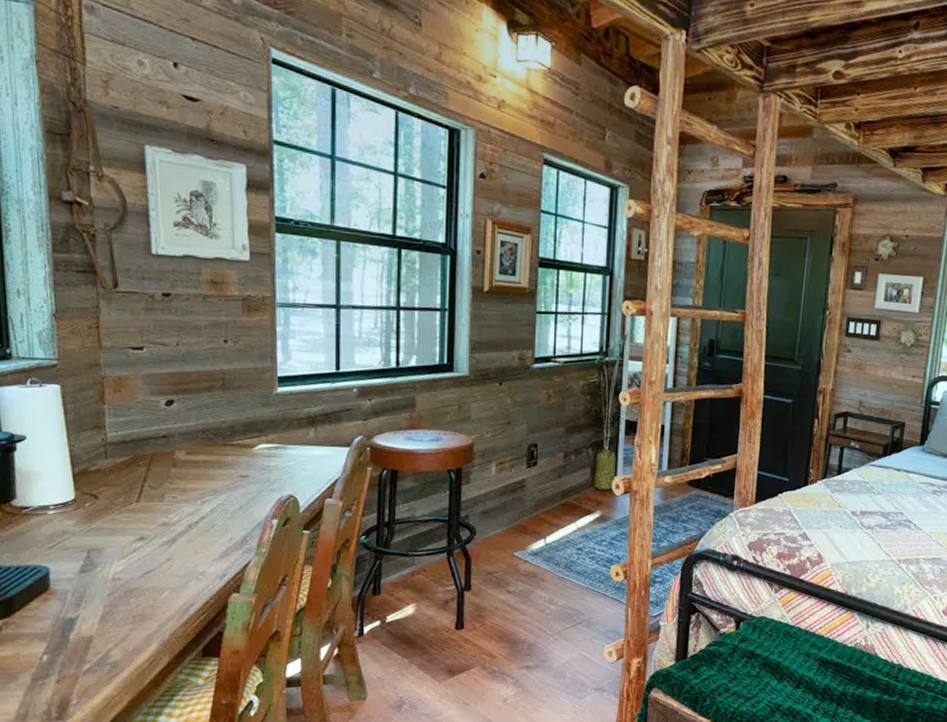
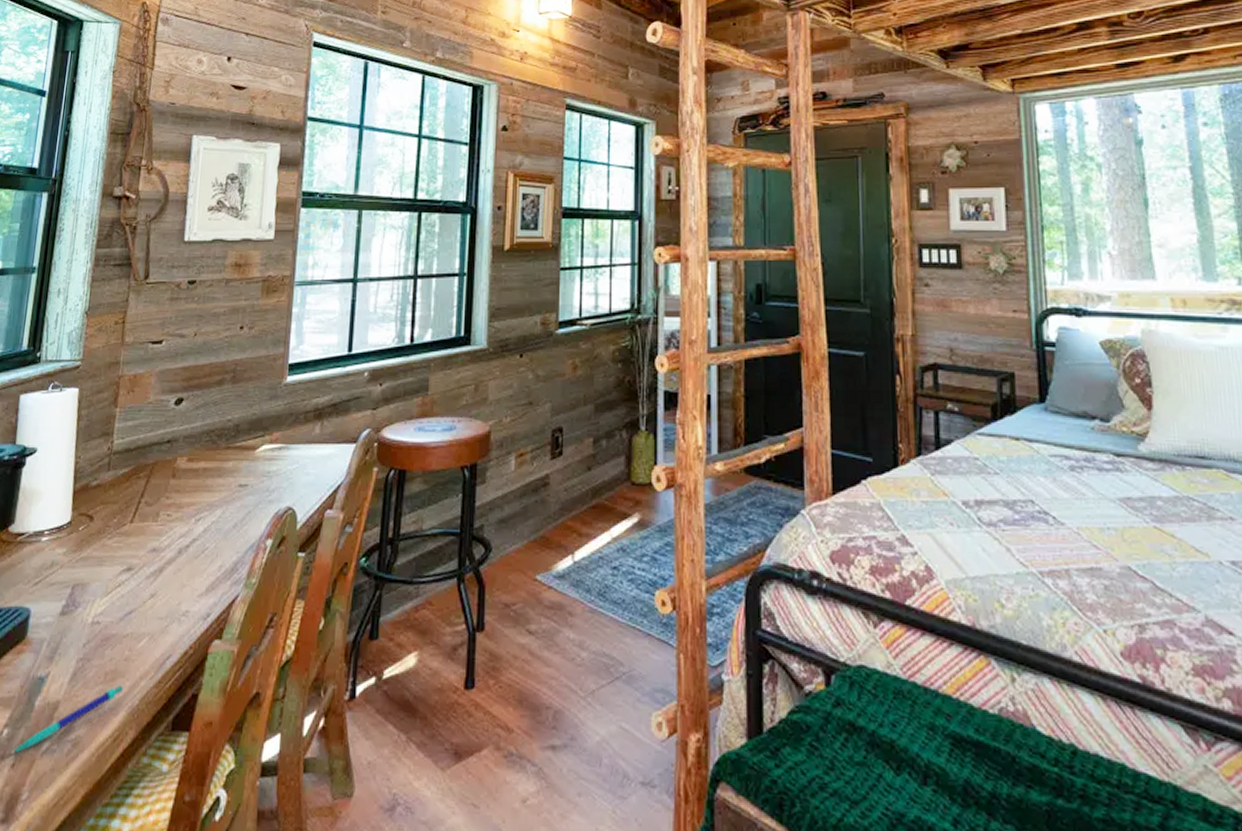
pen: none [54,624,153,673] -> present [10,685,124,754]

